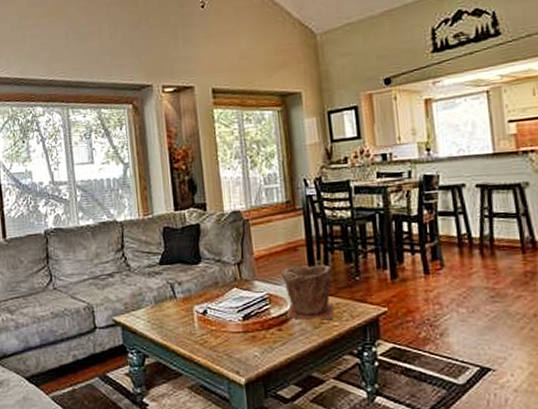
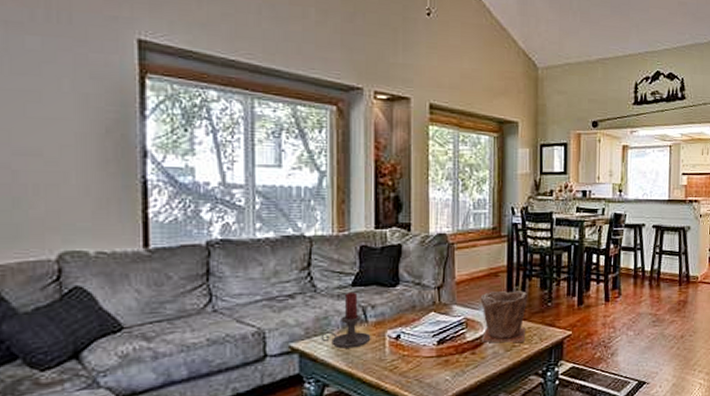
candle holder: none [137,269,181,323] -> present [321,291,371,349]

